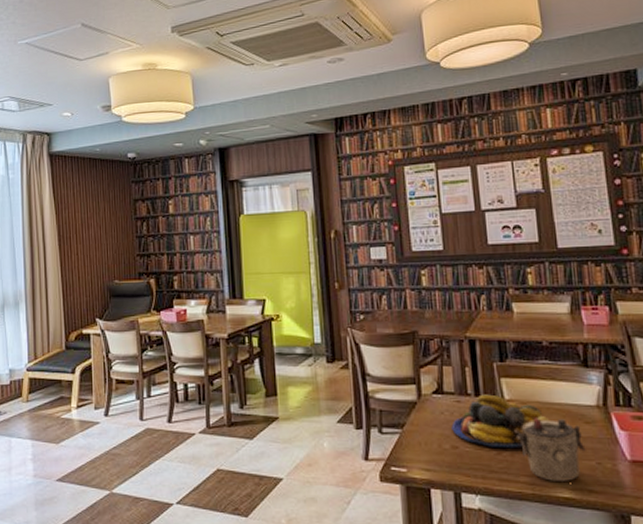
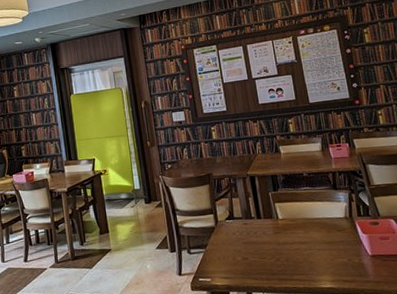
fruit bowl: present [451,394,550,449] -> none [241,216,313,256]
teapot: present [513,418,586,481] -> none [287,229,340,277]

